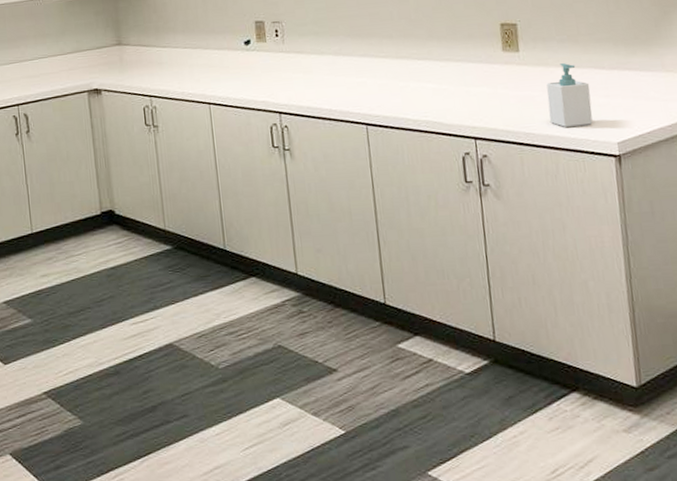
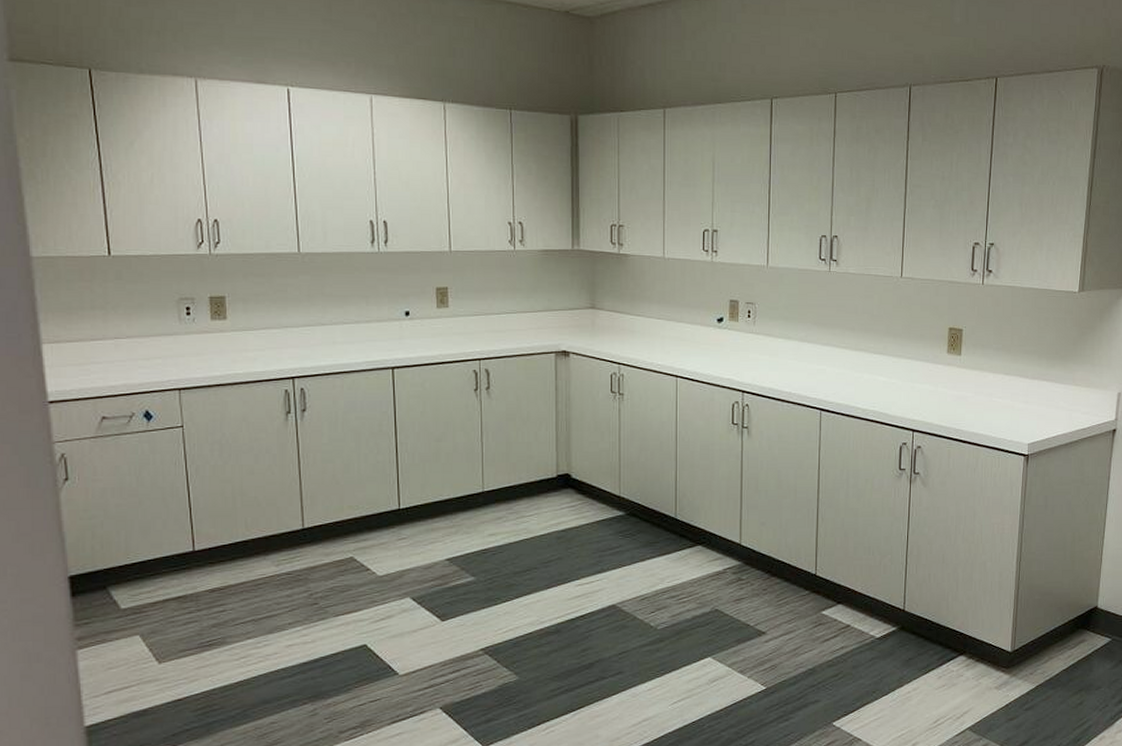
soap bottle: present [546,63,593,127] -> none [977,370,1014,426]

